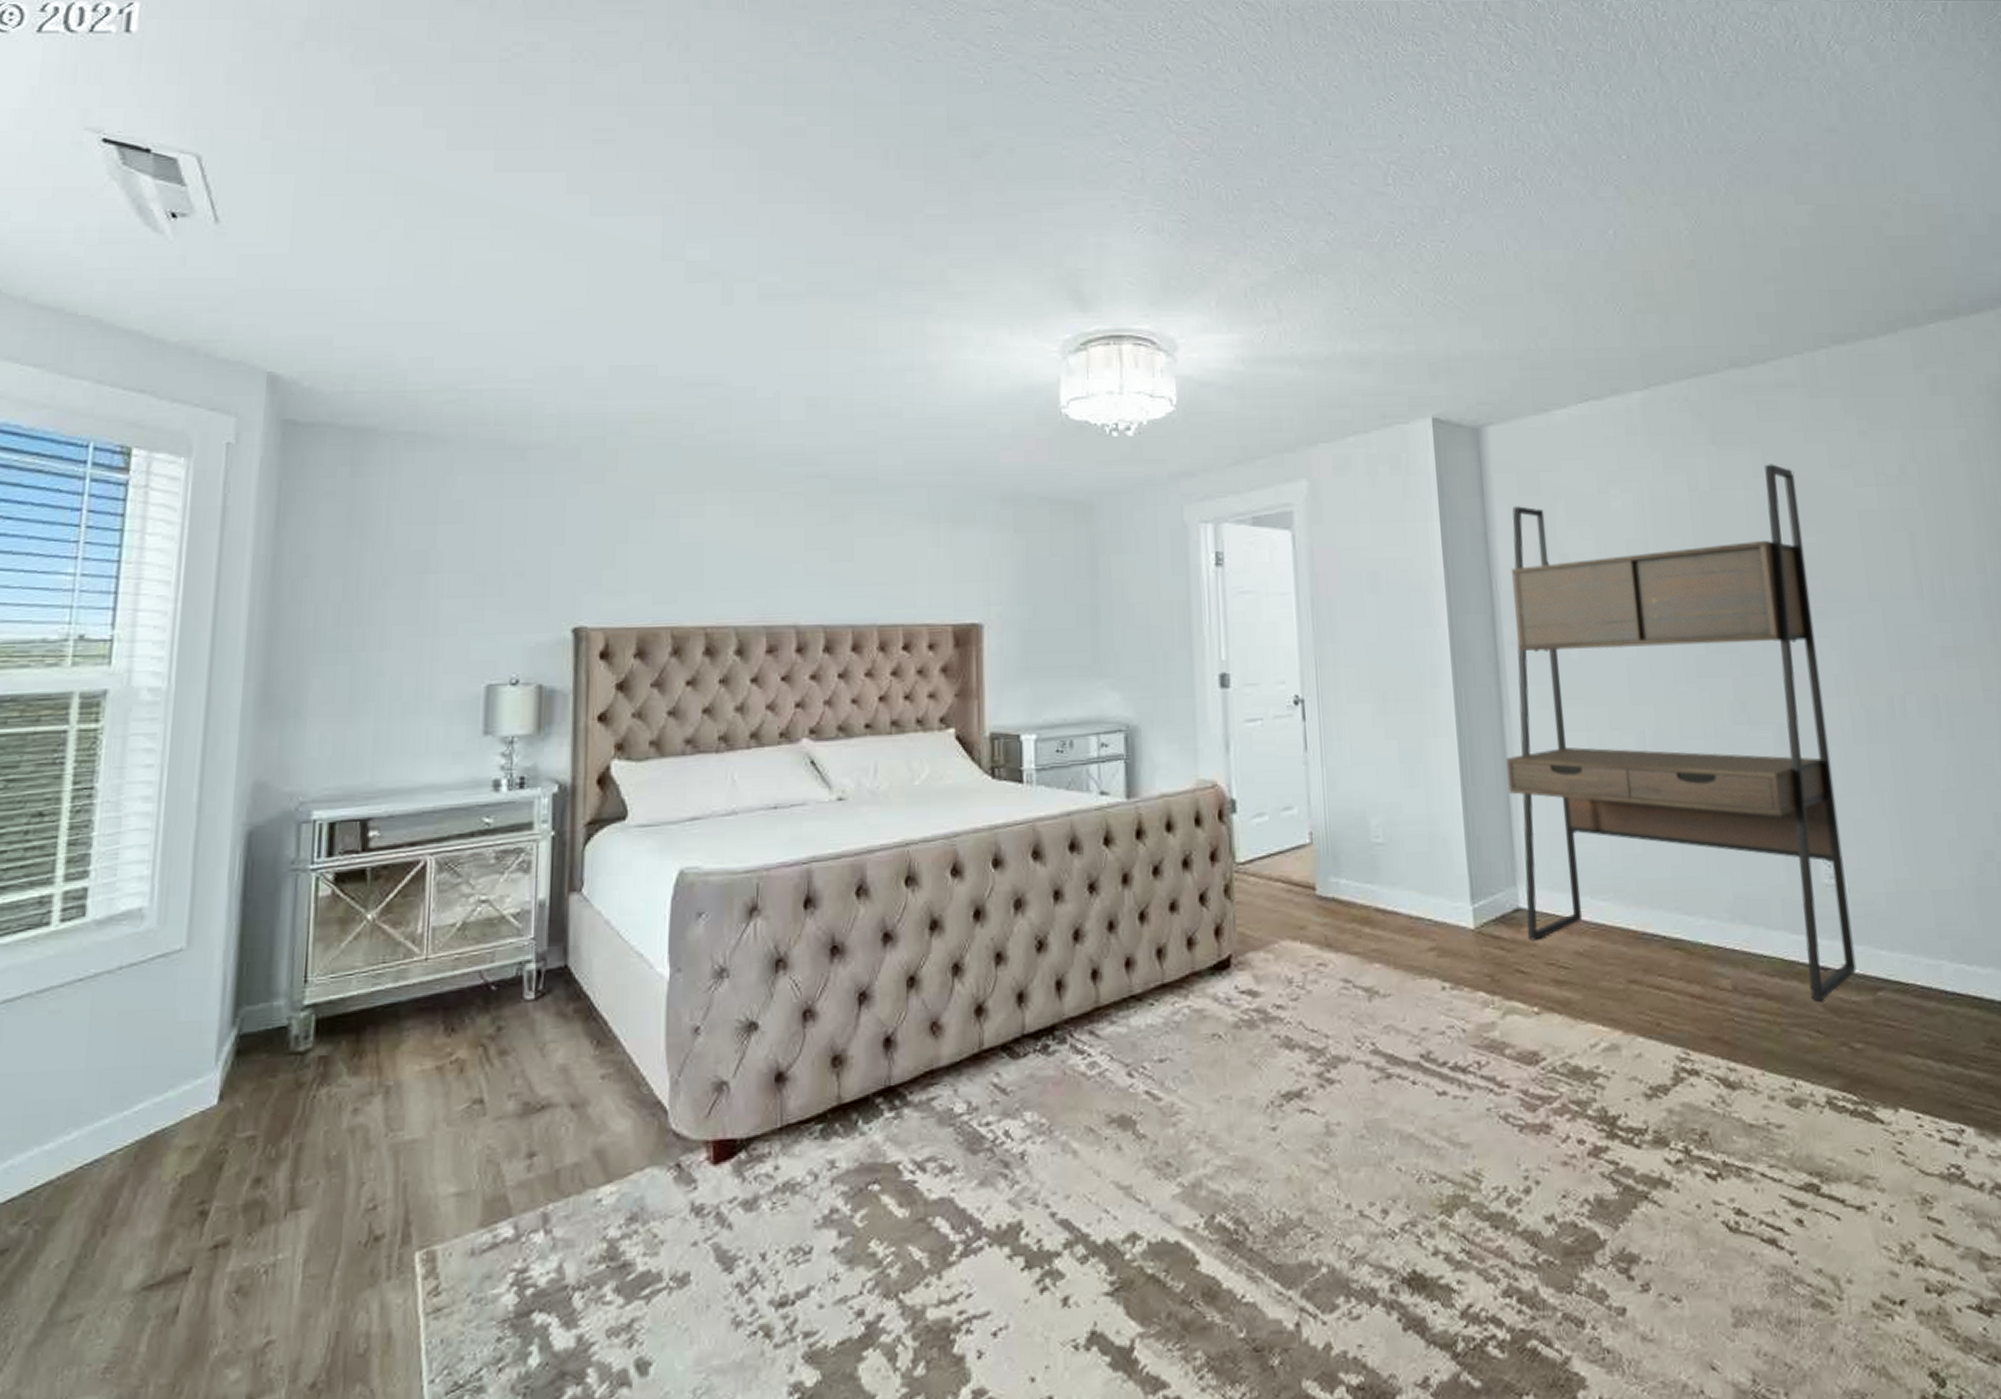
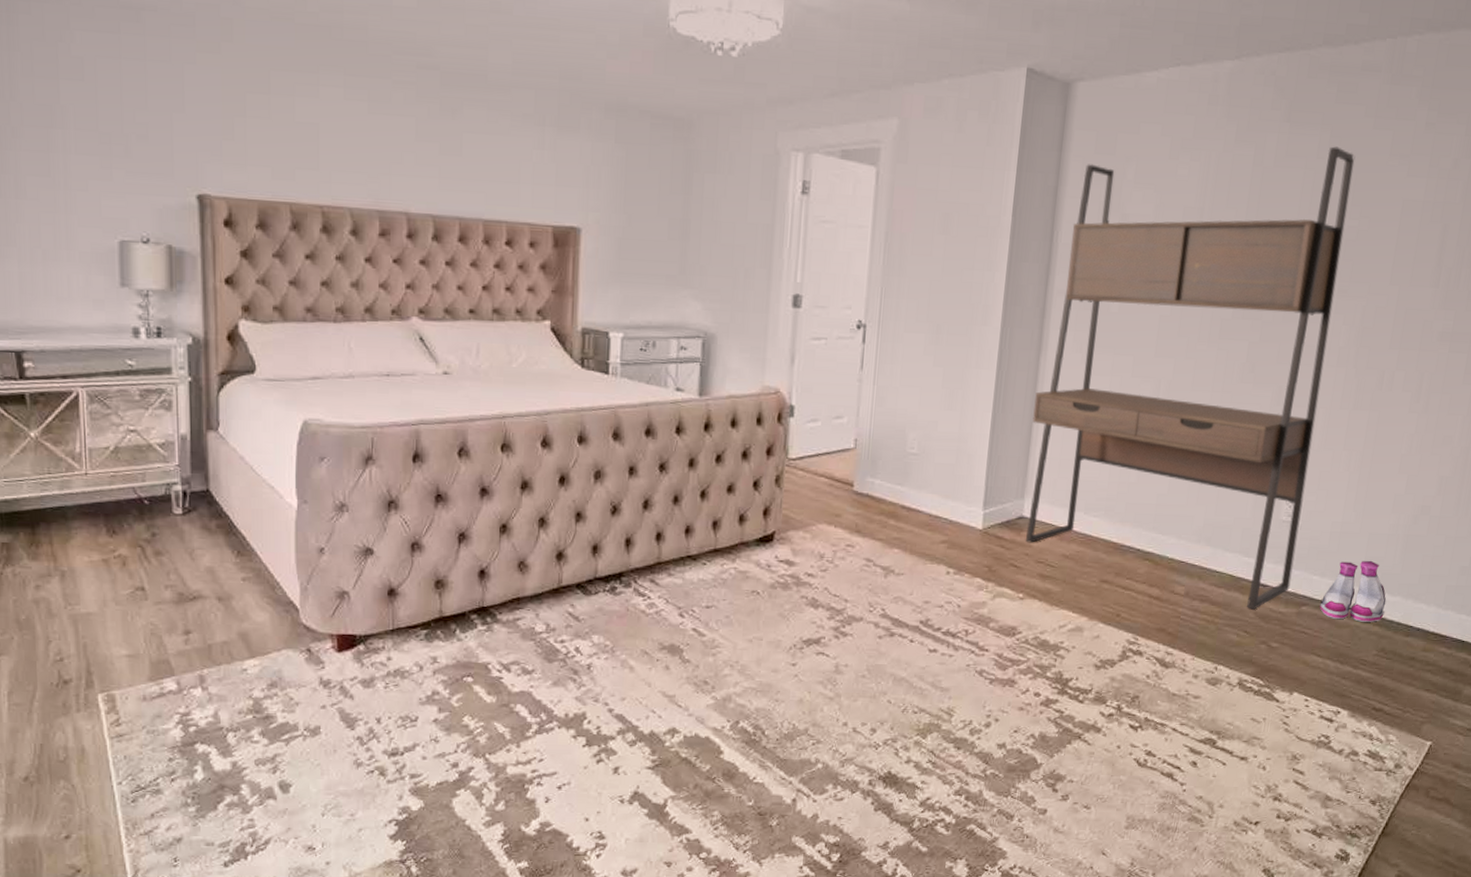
boots: none [1898,924,1980,1005] -> present [1319,560,1387,622]

